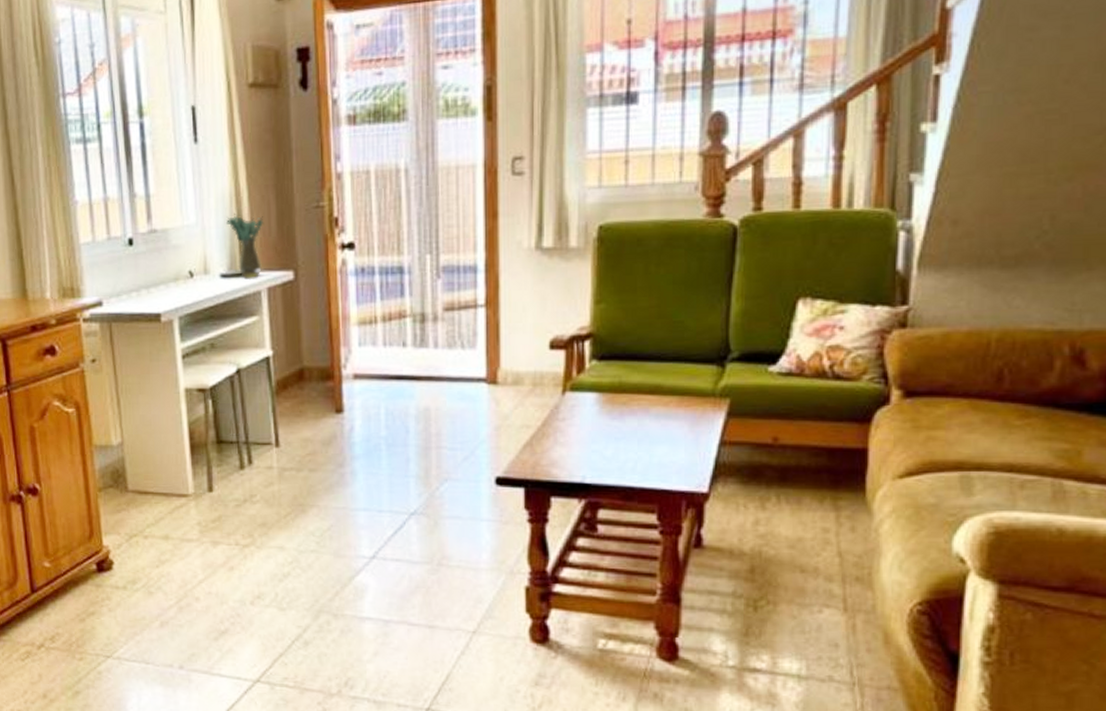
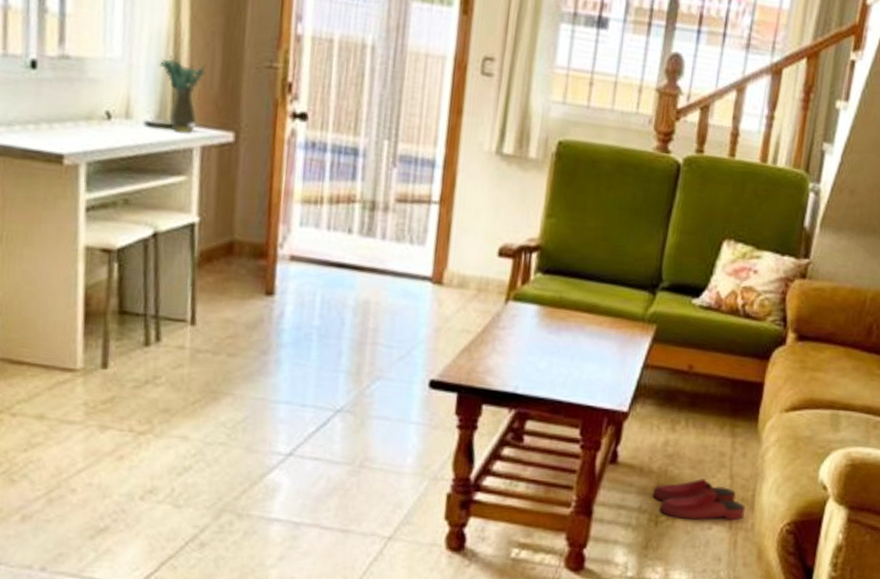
slippers: none [747,557,863,604] -> present [652,478,746,521]

